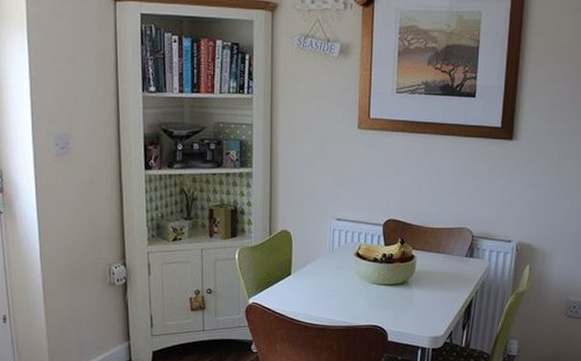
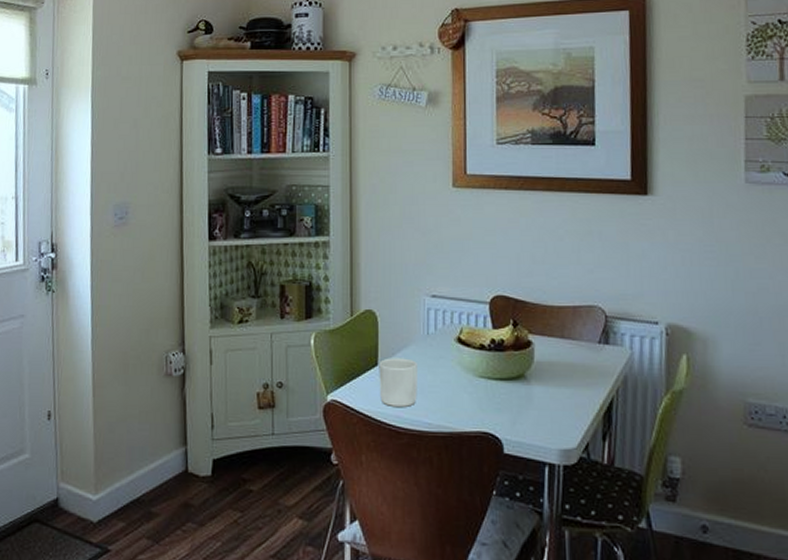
mug: none [292,269,324,307] -> present [379,358,419,407]

